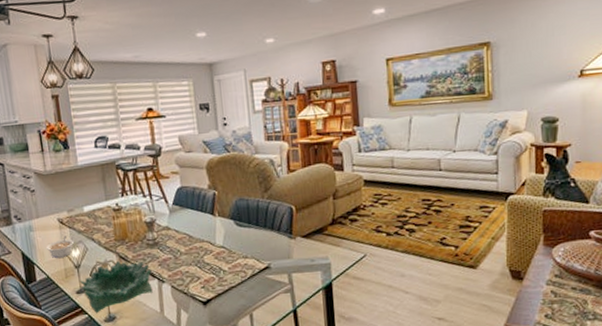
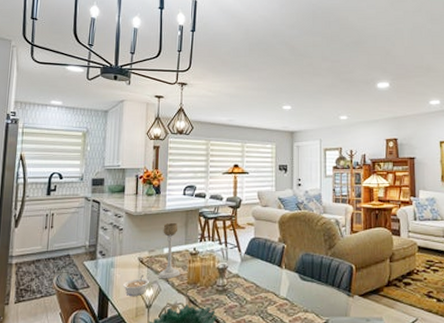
candle holder: none [78,179,106,239] -> present [157,223,181,279]

